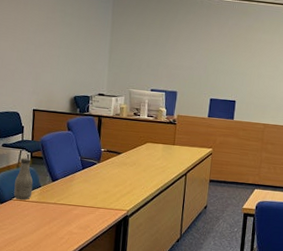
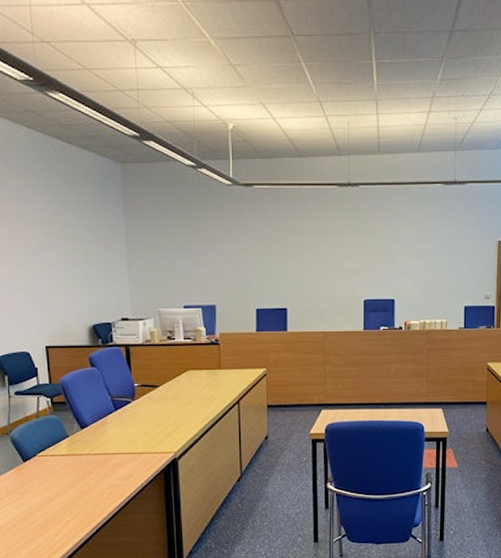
bottle: present [14,158,33,200] -> none [37,405,60,454]

